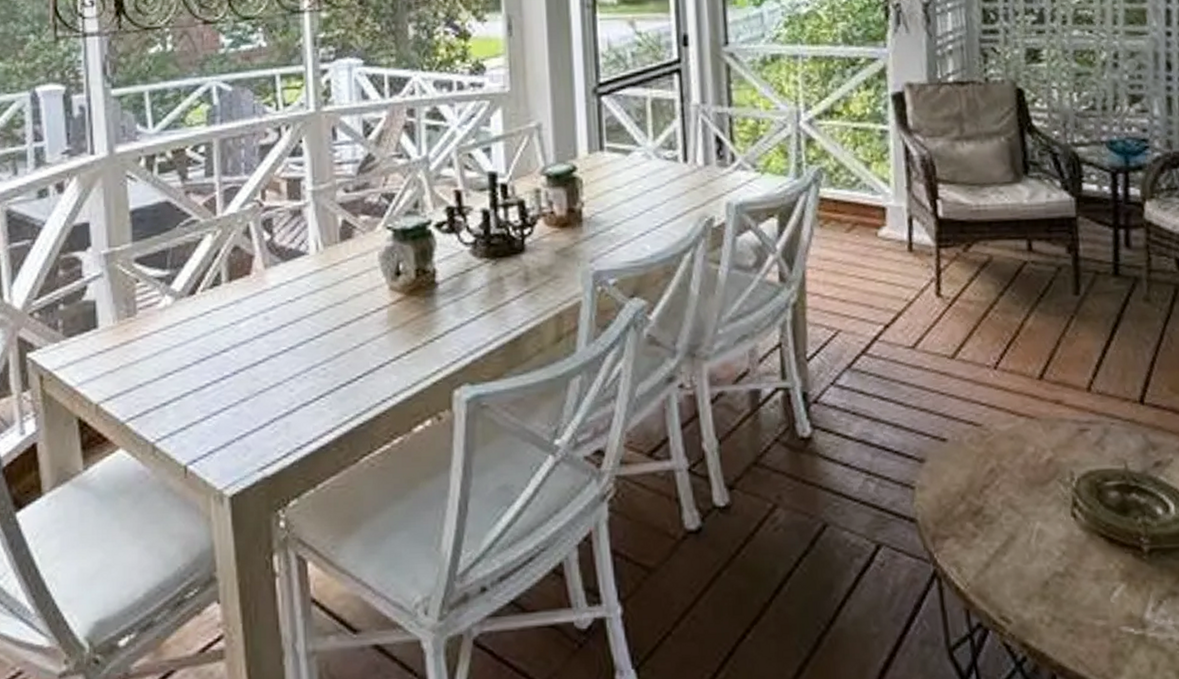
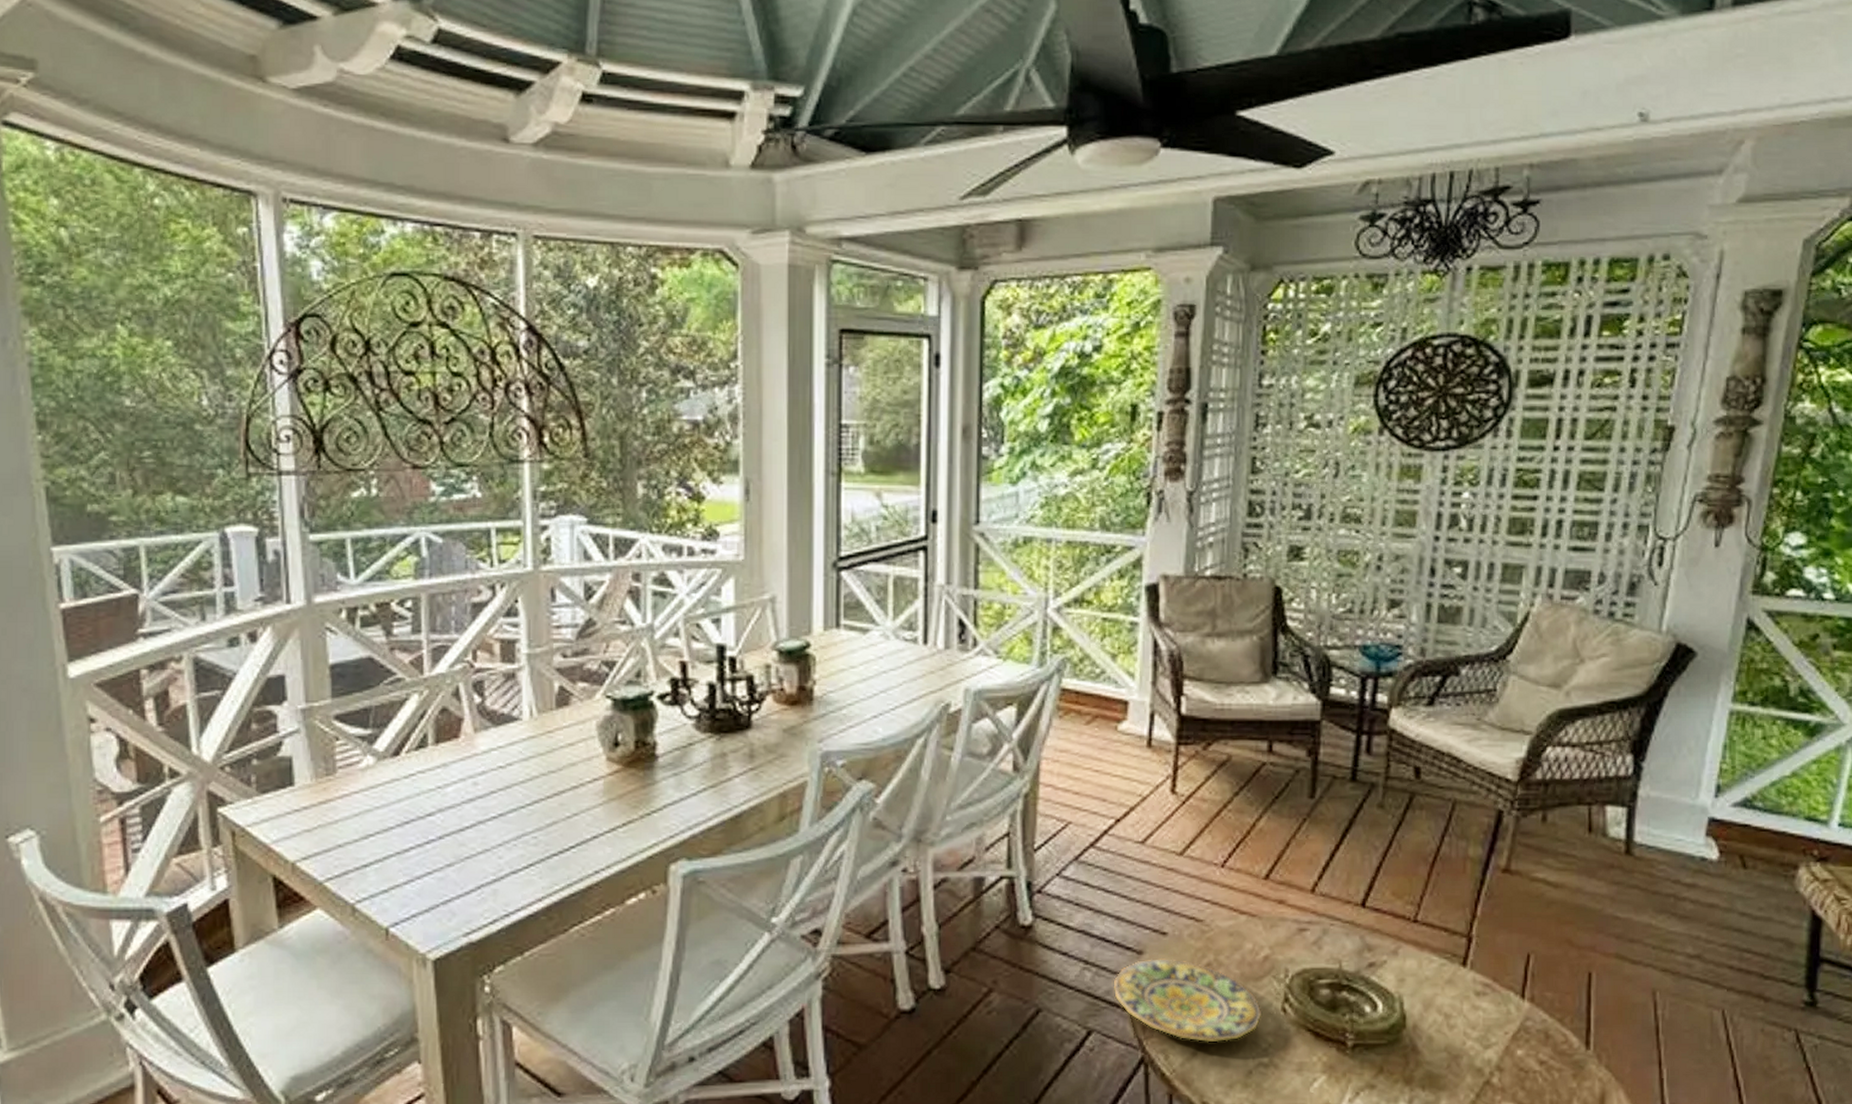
plate: none [898,465,1052,553] -> present [1113,958,1261,1043]

